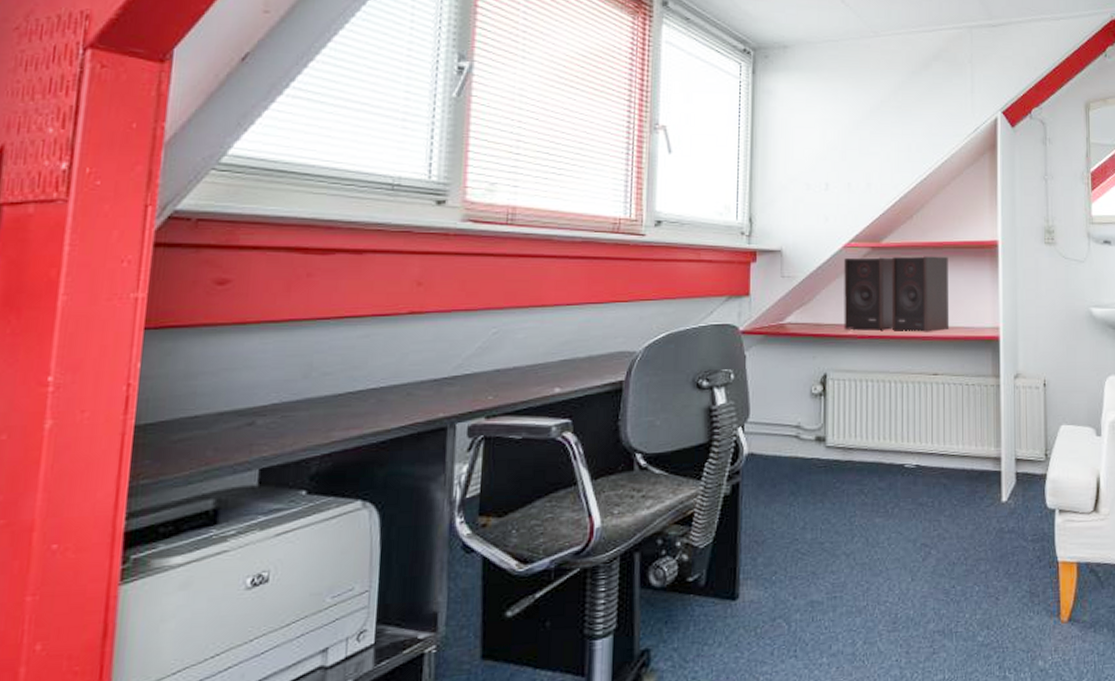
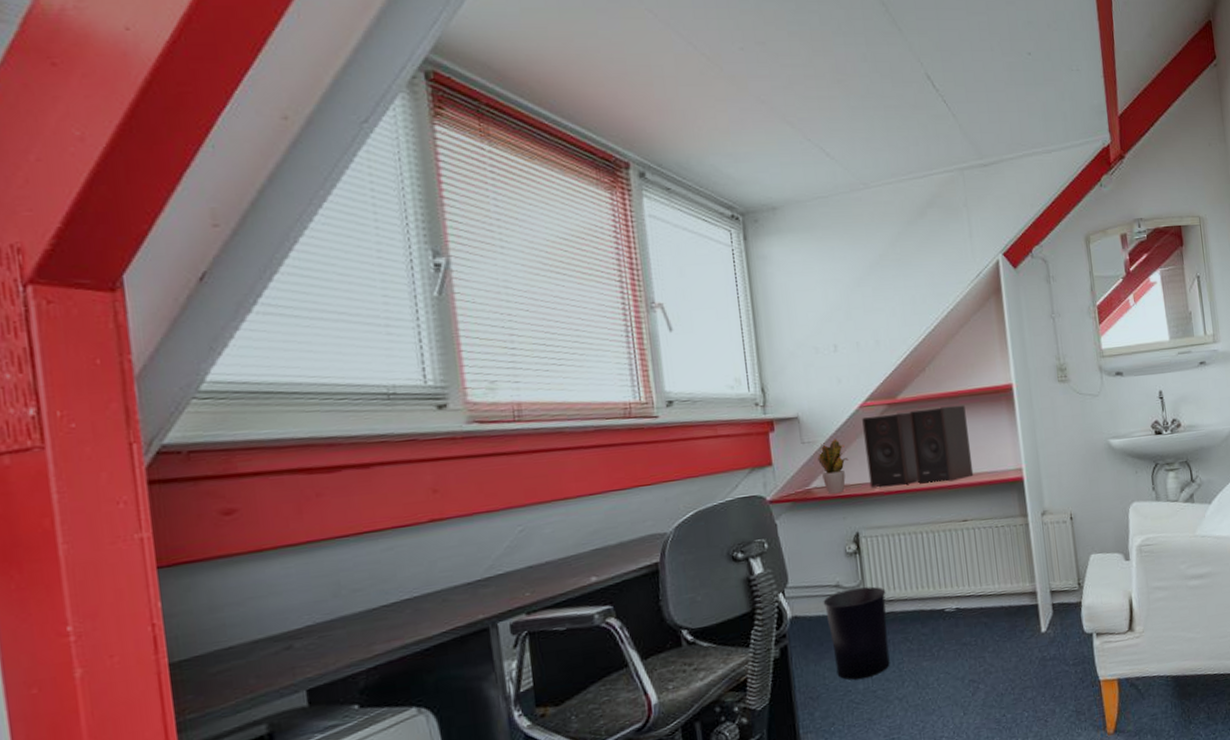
waste bin: none [781,431,847,528] -> present [823,586,890,680]
potted plant: none [795,276,826,331] -> present [818,439,849,494]

